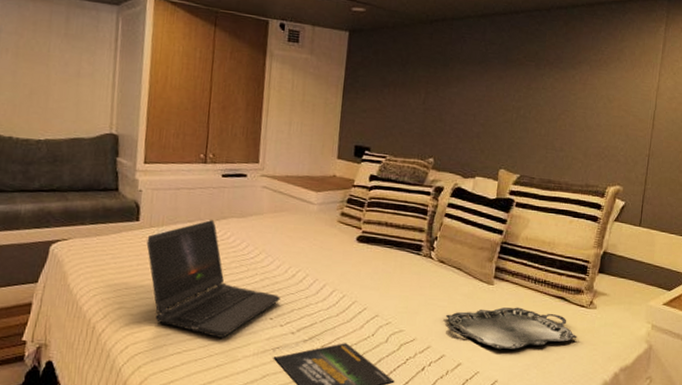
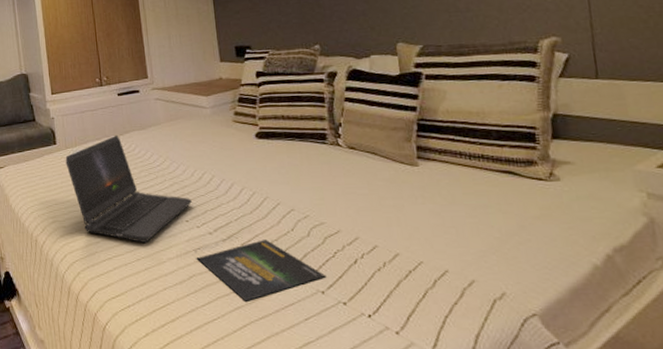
serving tray: present [445,307,577,350] -> none [368,187,542,236]

